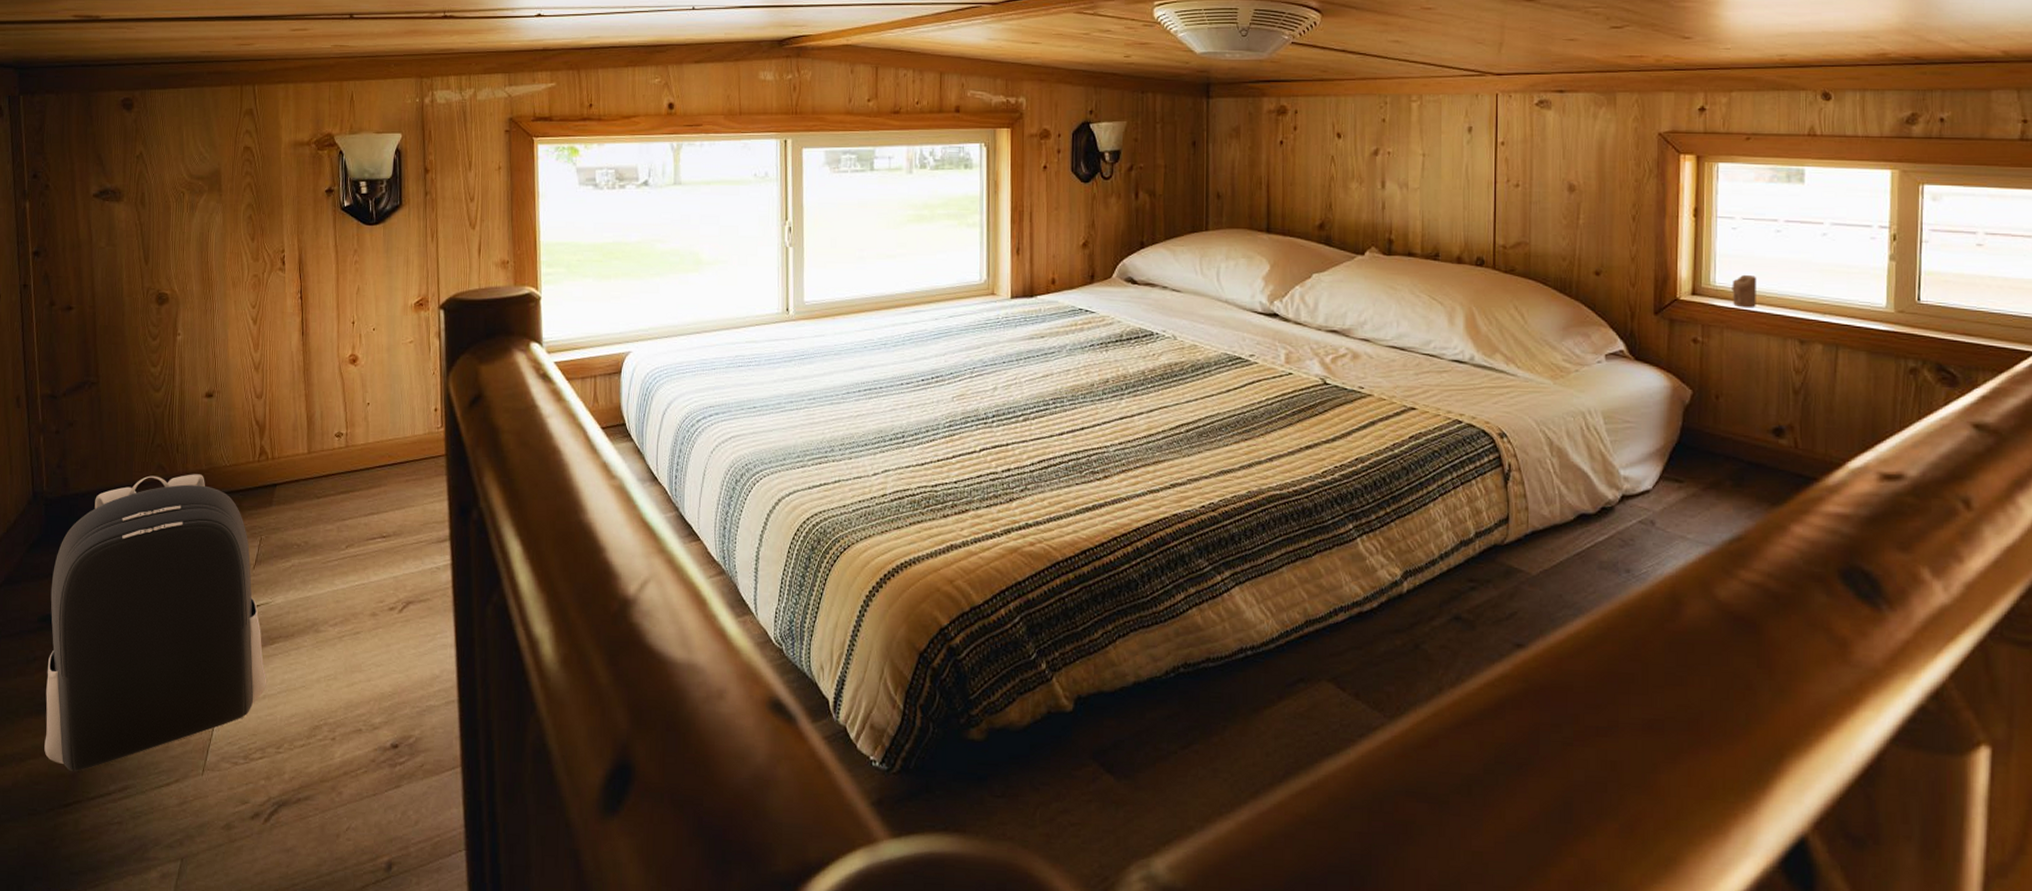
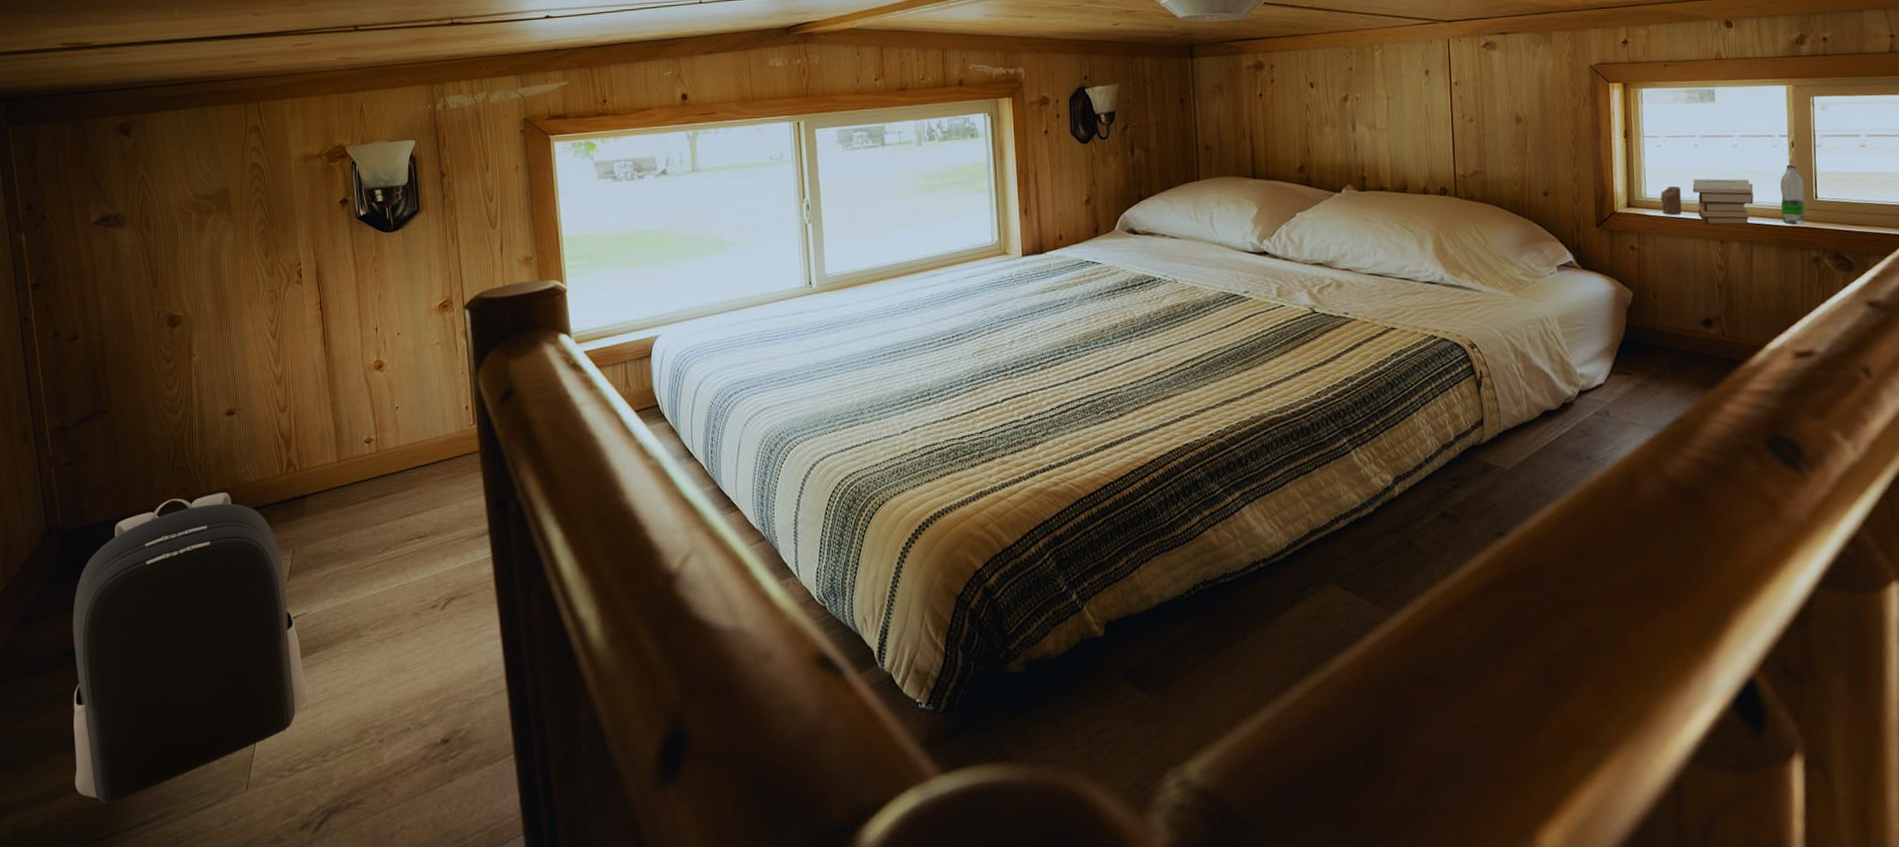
books: none [1770,268,1844,324] -> present [1692,178,1754,225]
bottle: none [1875,260,1906,330] -> present [1780,164,1806,226]

